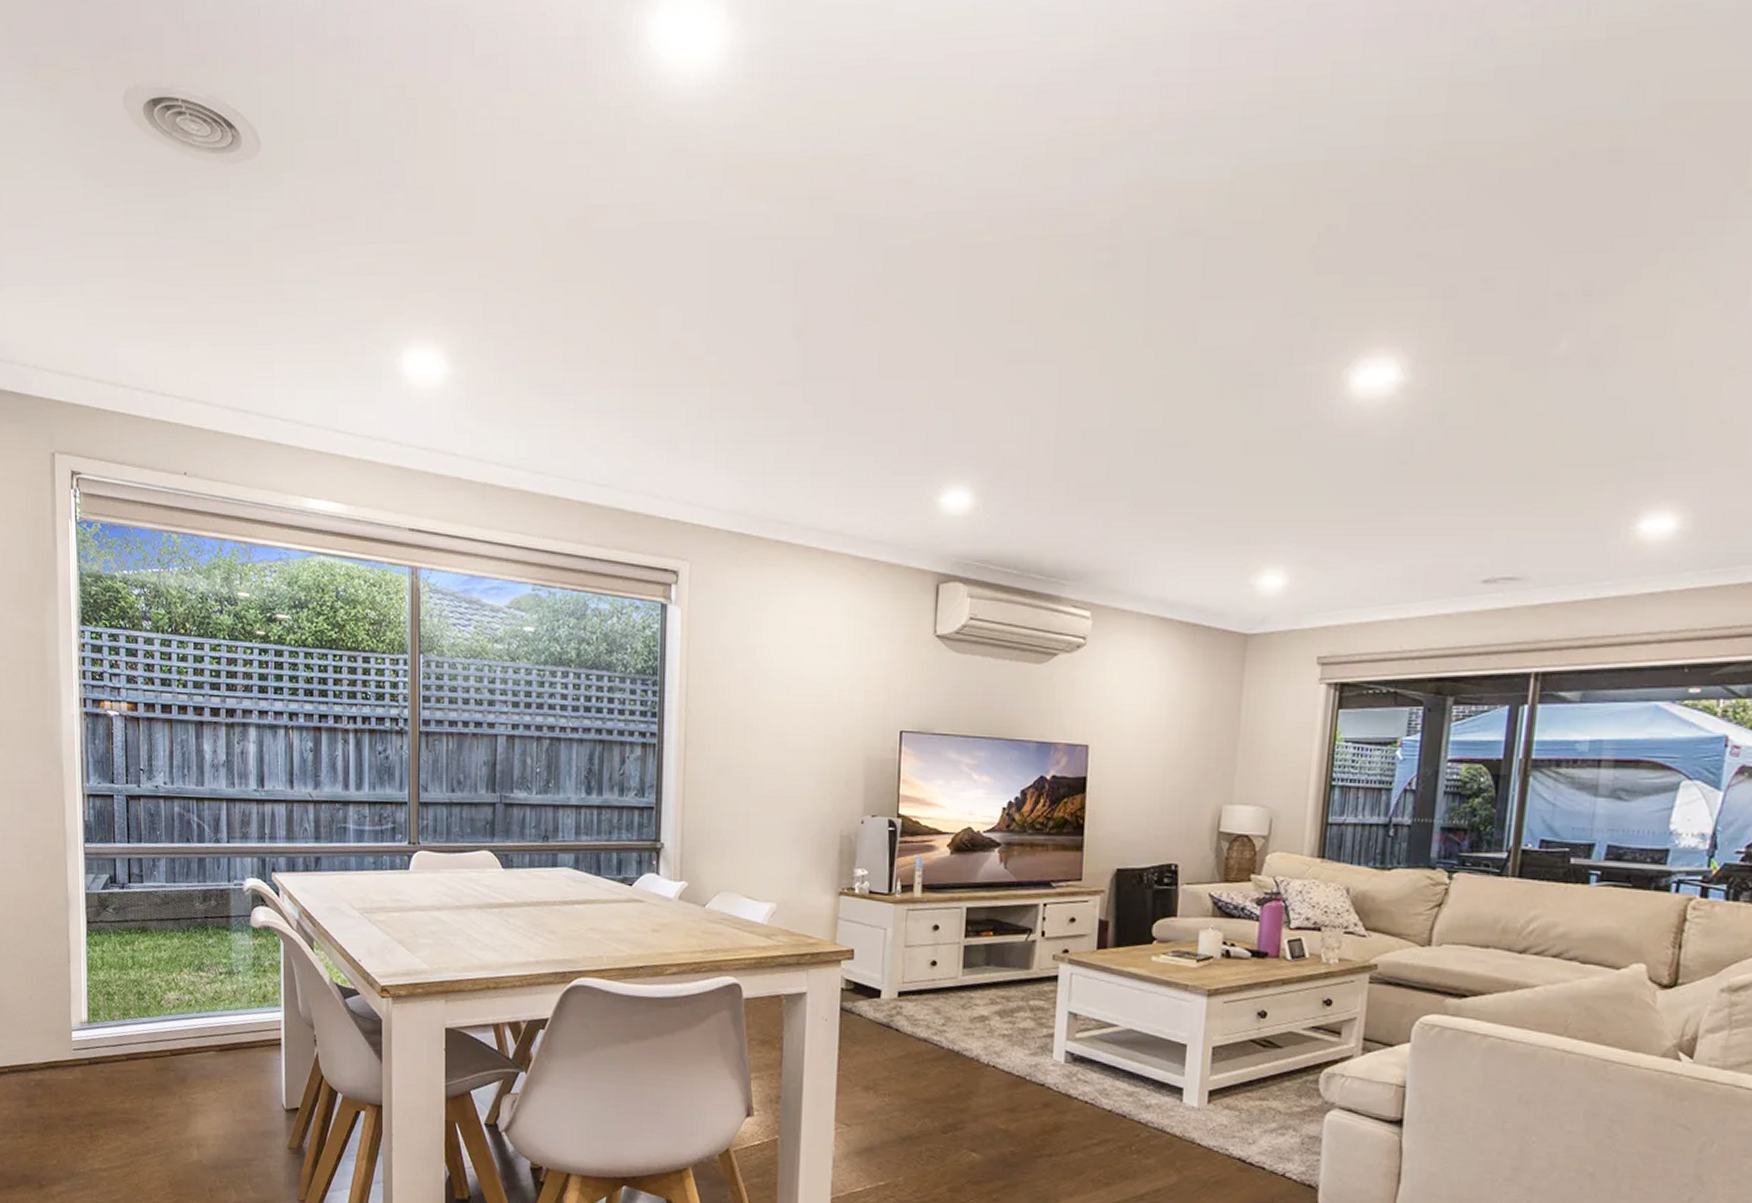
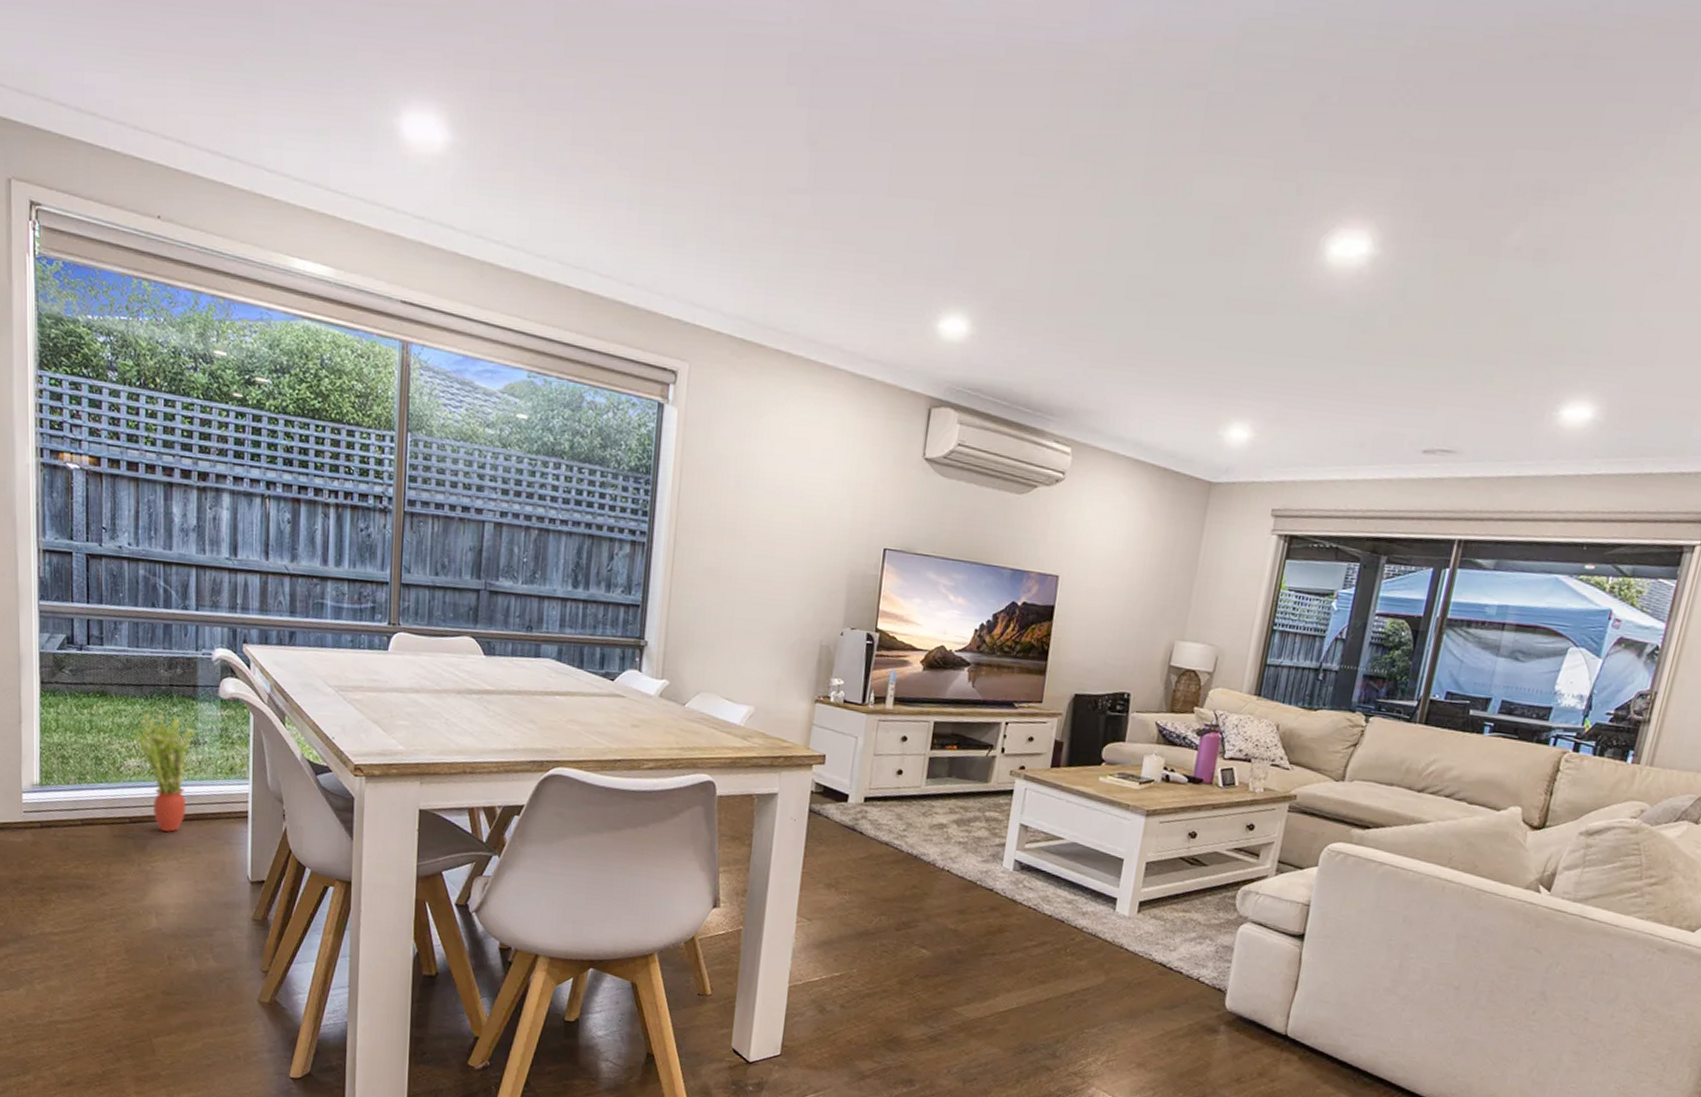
potted plant: none [171,944,230,1063] -> present [132,712,196,832]

